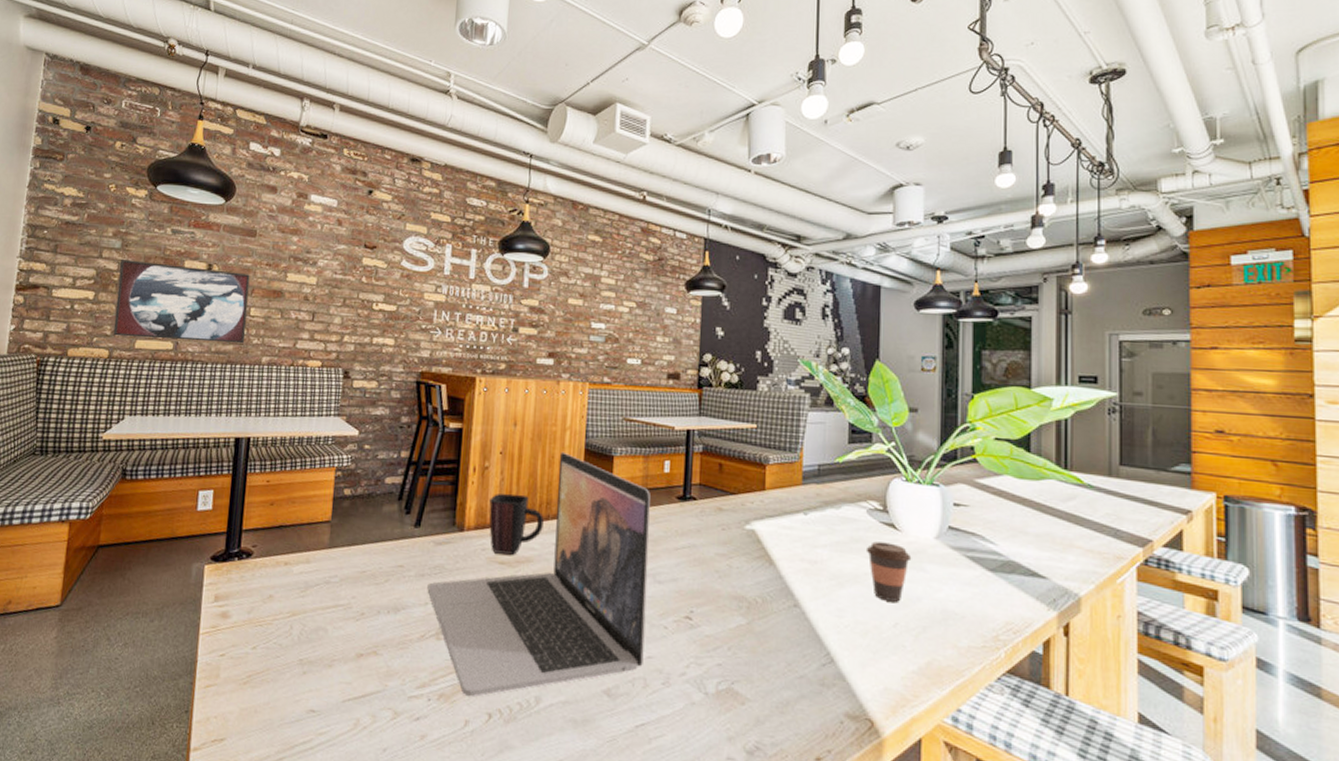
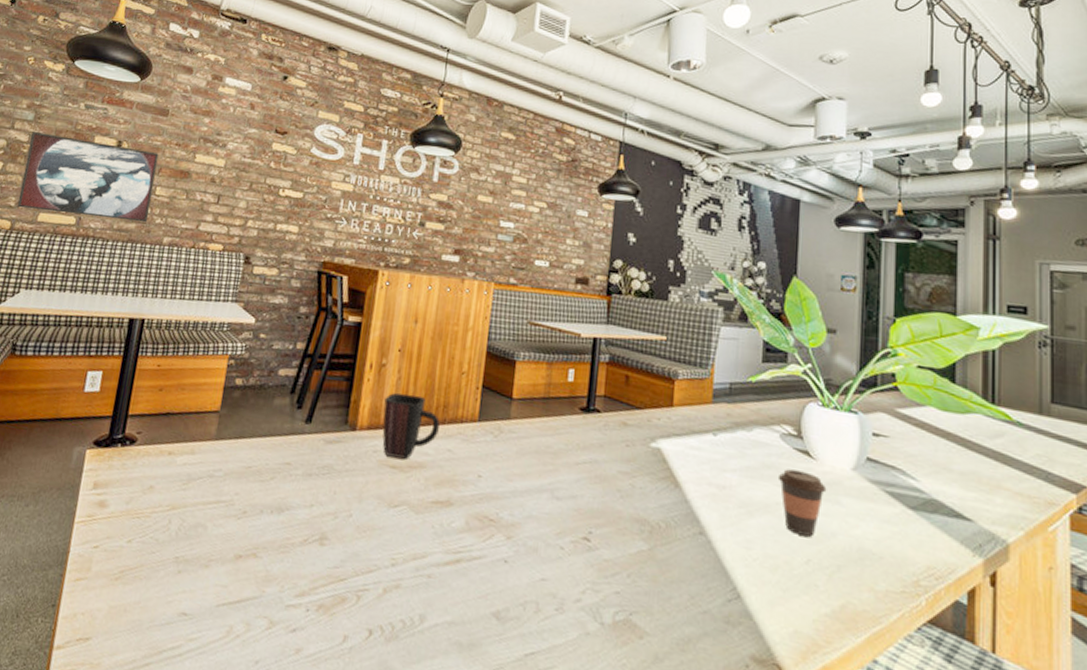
laptop: present [427,451,650,698] -> none [313,352,553,611]

